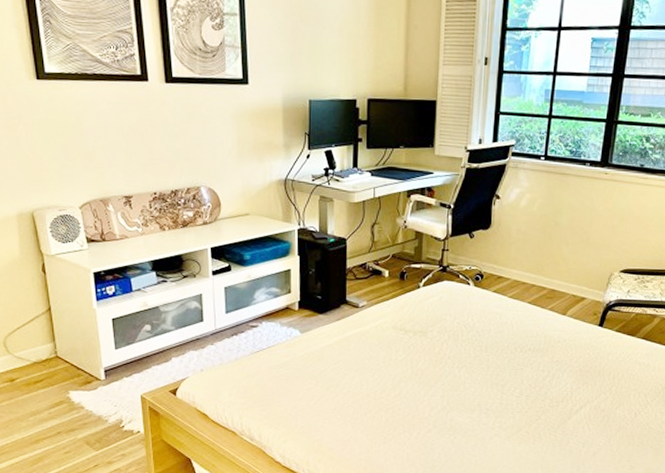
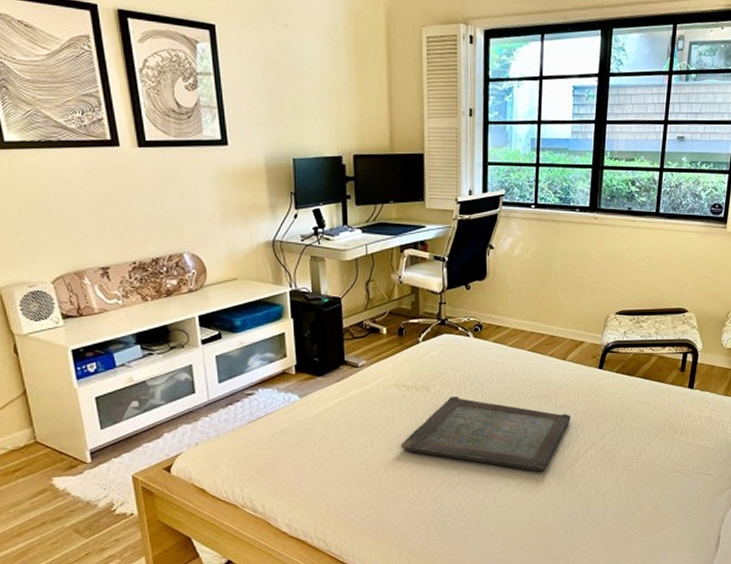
serving tray: none [395,343,568,425] -> present [400,396,572,472]

